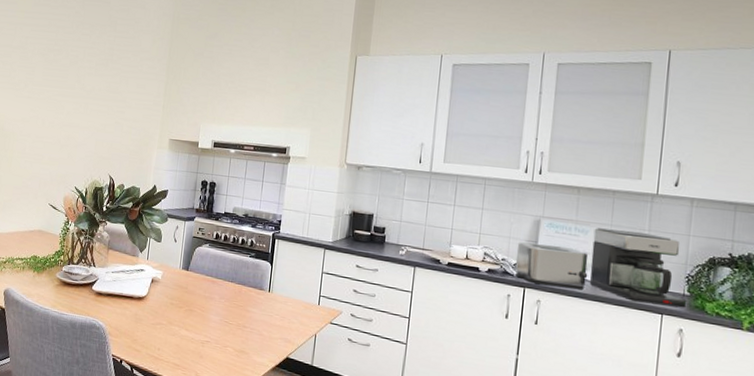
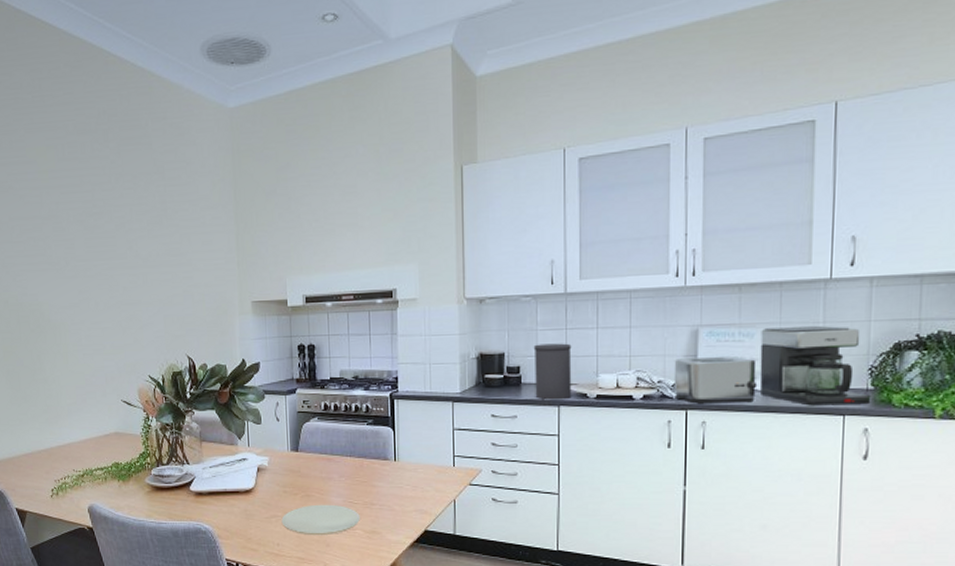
plate: none [164,318,233,348] -> present [281,504,360,536]
canister: none [395,211,431,263] -> present [533,343,572,400]

